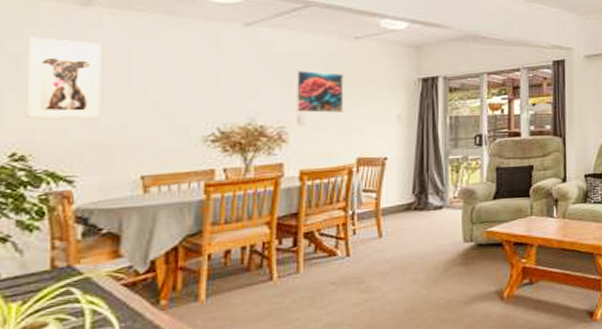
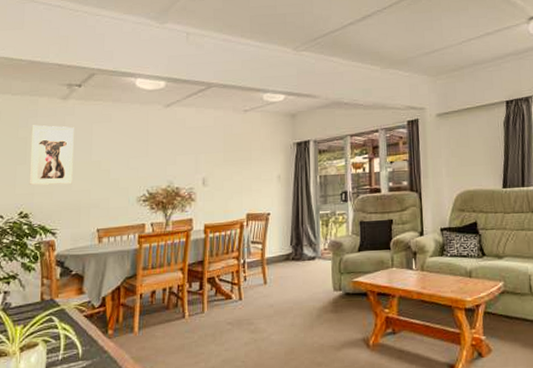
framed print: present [295,70,344,113] -> none [201,140,236,176]

